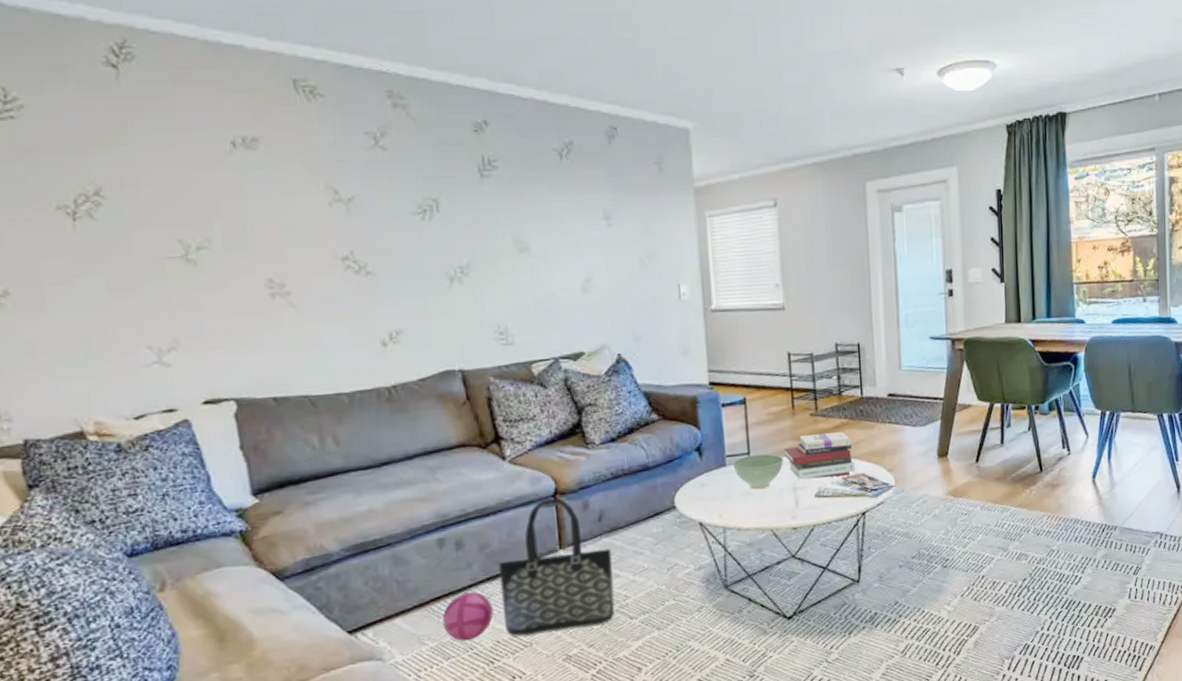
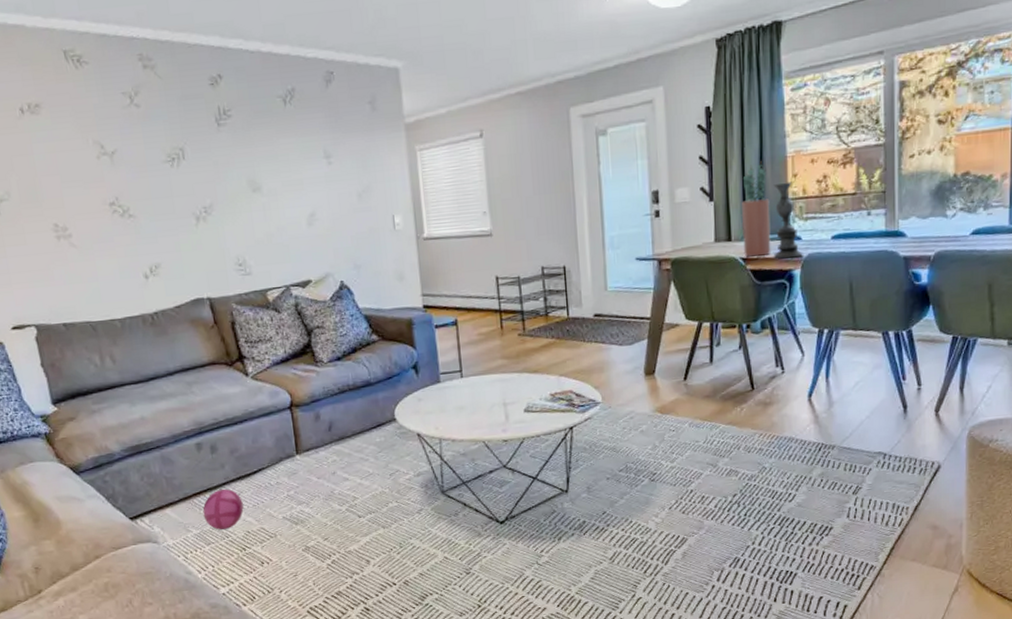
tote bag: present [498,498,615,636] -> none [246,410,346,528]
bowl: present [732,453,784,489] -> none [446,371,495,404]
books: present [784,432,856,480] -> none [494,351,563,396]
vase: none [1030,245,1058,339] -> present [741,161,771,257]
candlestick: none [1059,266,1089,342] -> present [773,181,806,259]

